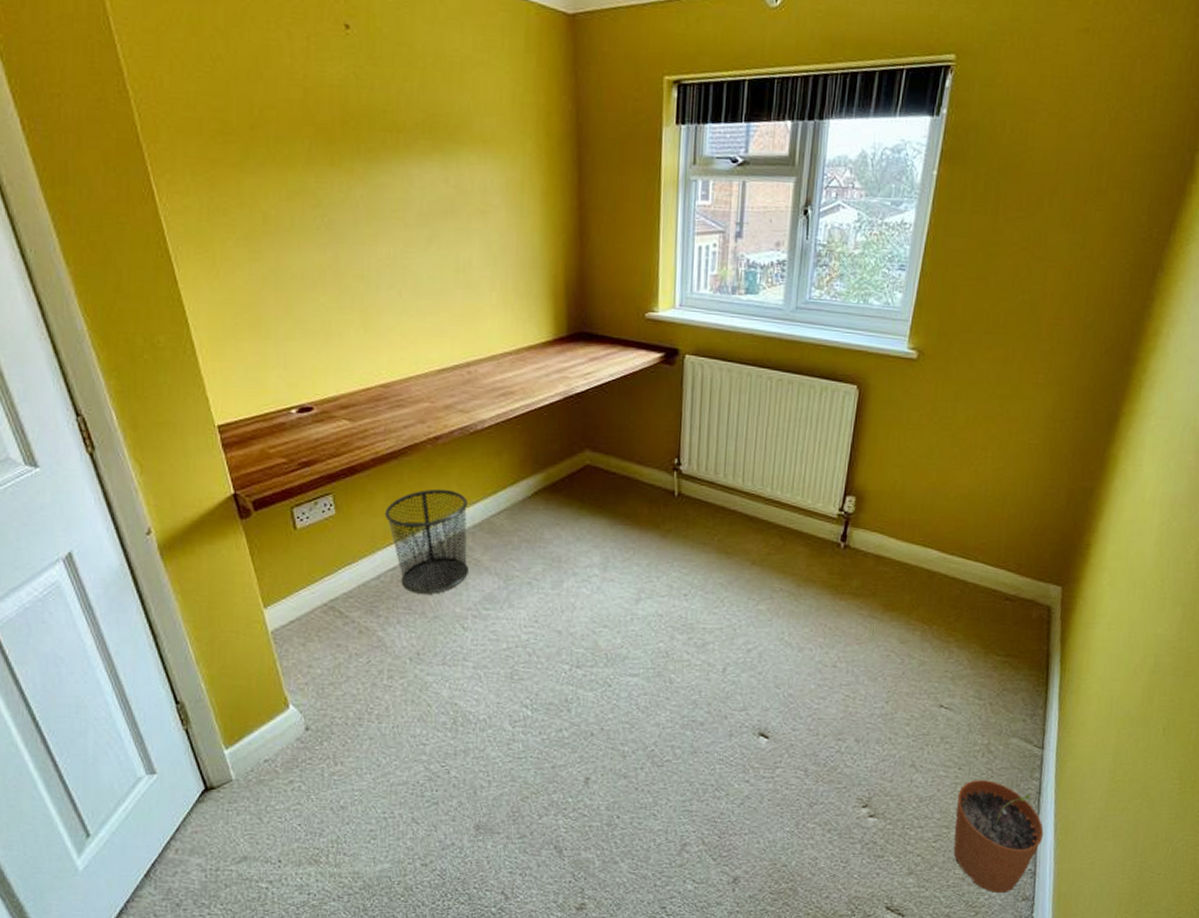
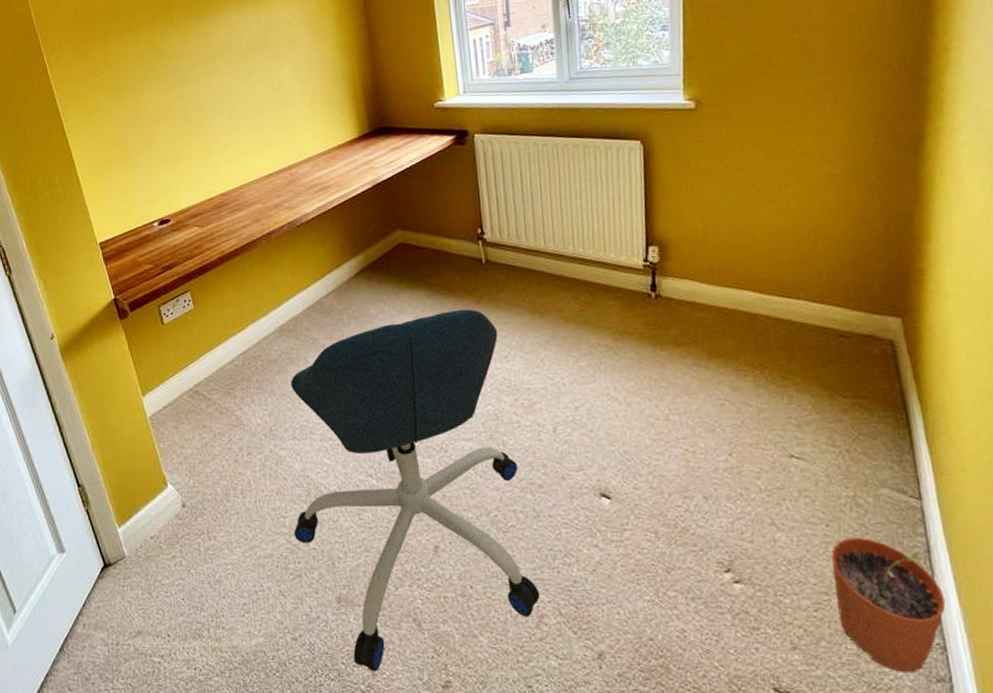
waste bin: present [384,488,468,594] -> none [233,277,307,374]
office chair: none [434,542,686,896] -> present [291,309,540,672]

